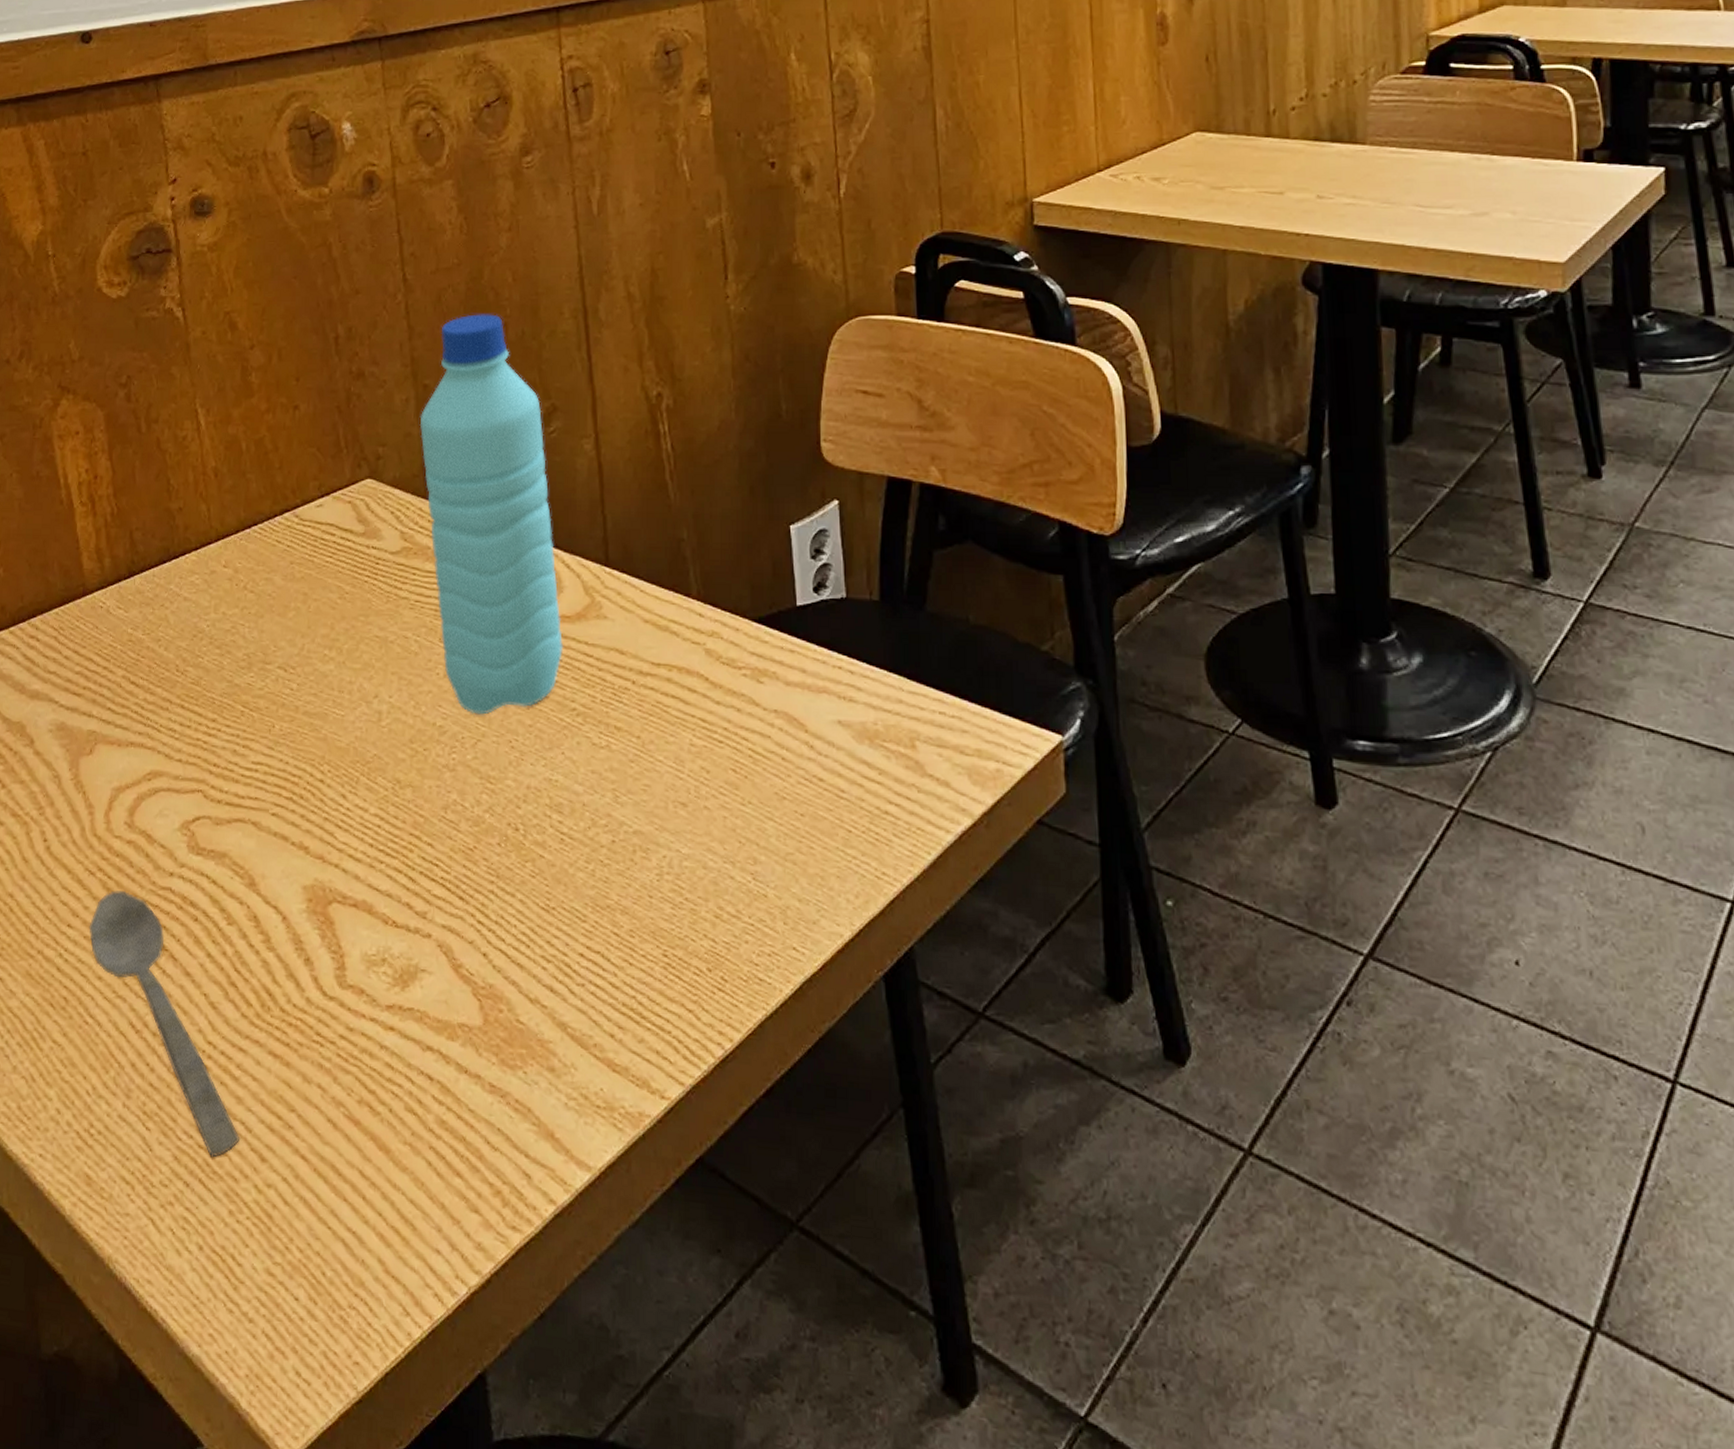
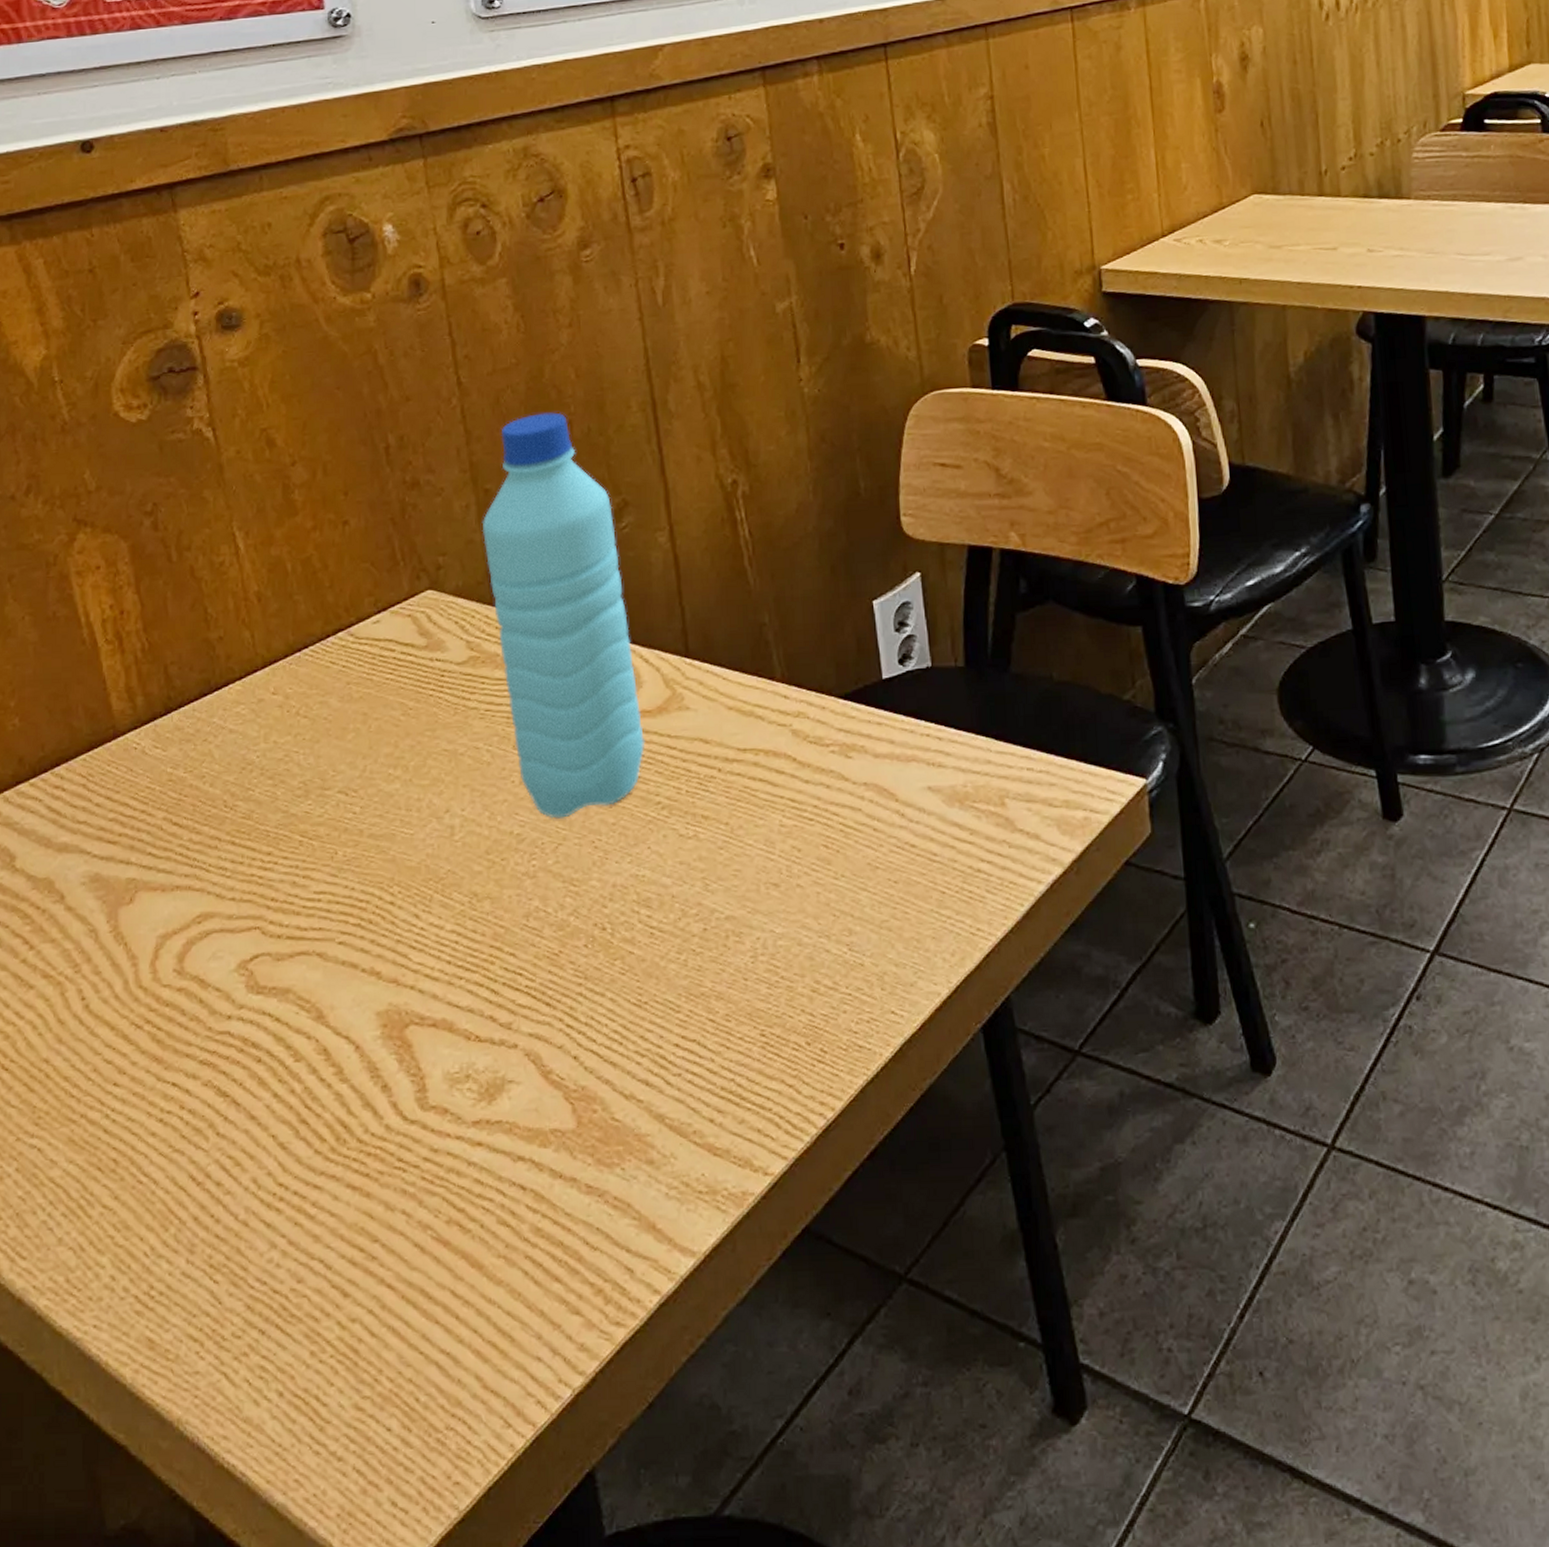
spoon: present [89,890,241,1158] -> none [138,1041,320,1301]

